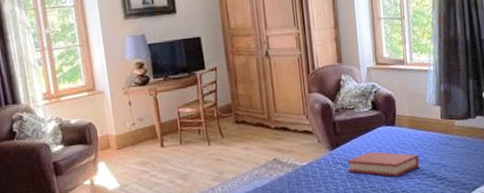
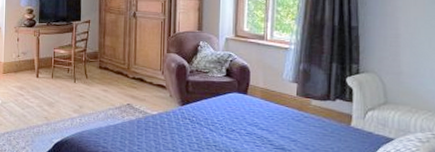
hardback book: present [346,151,420,177] -> none [194,113,269,141]

